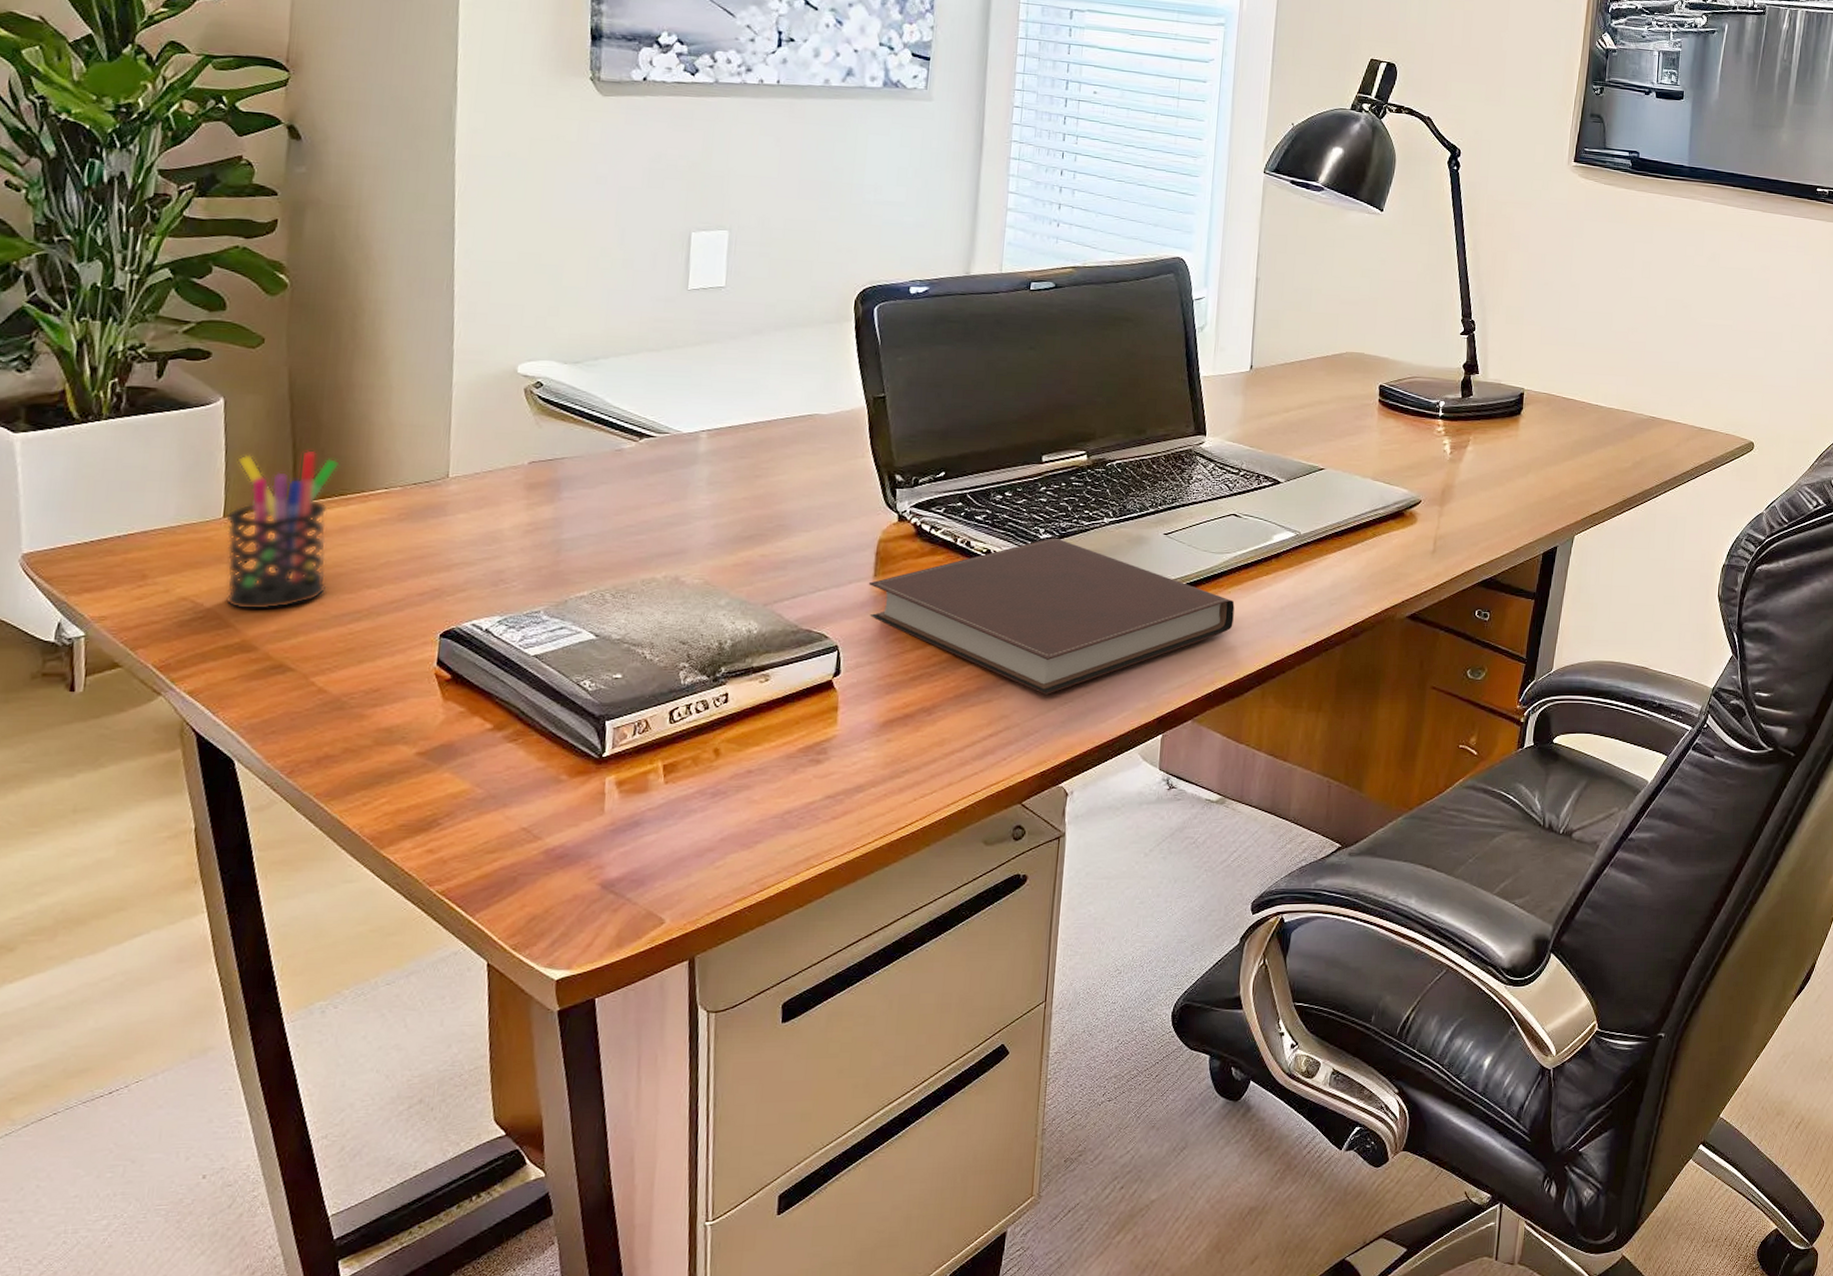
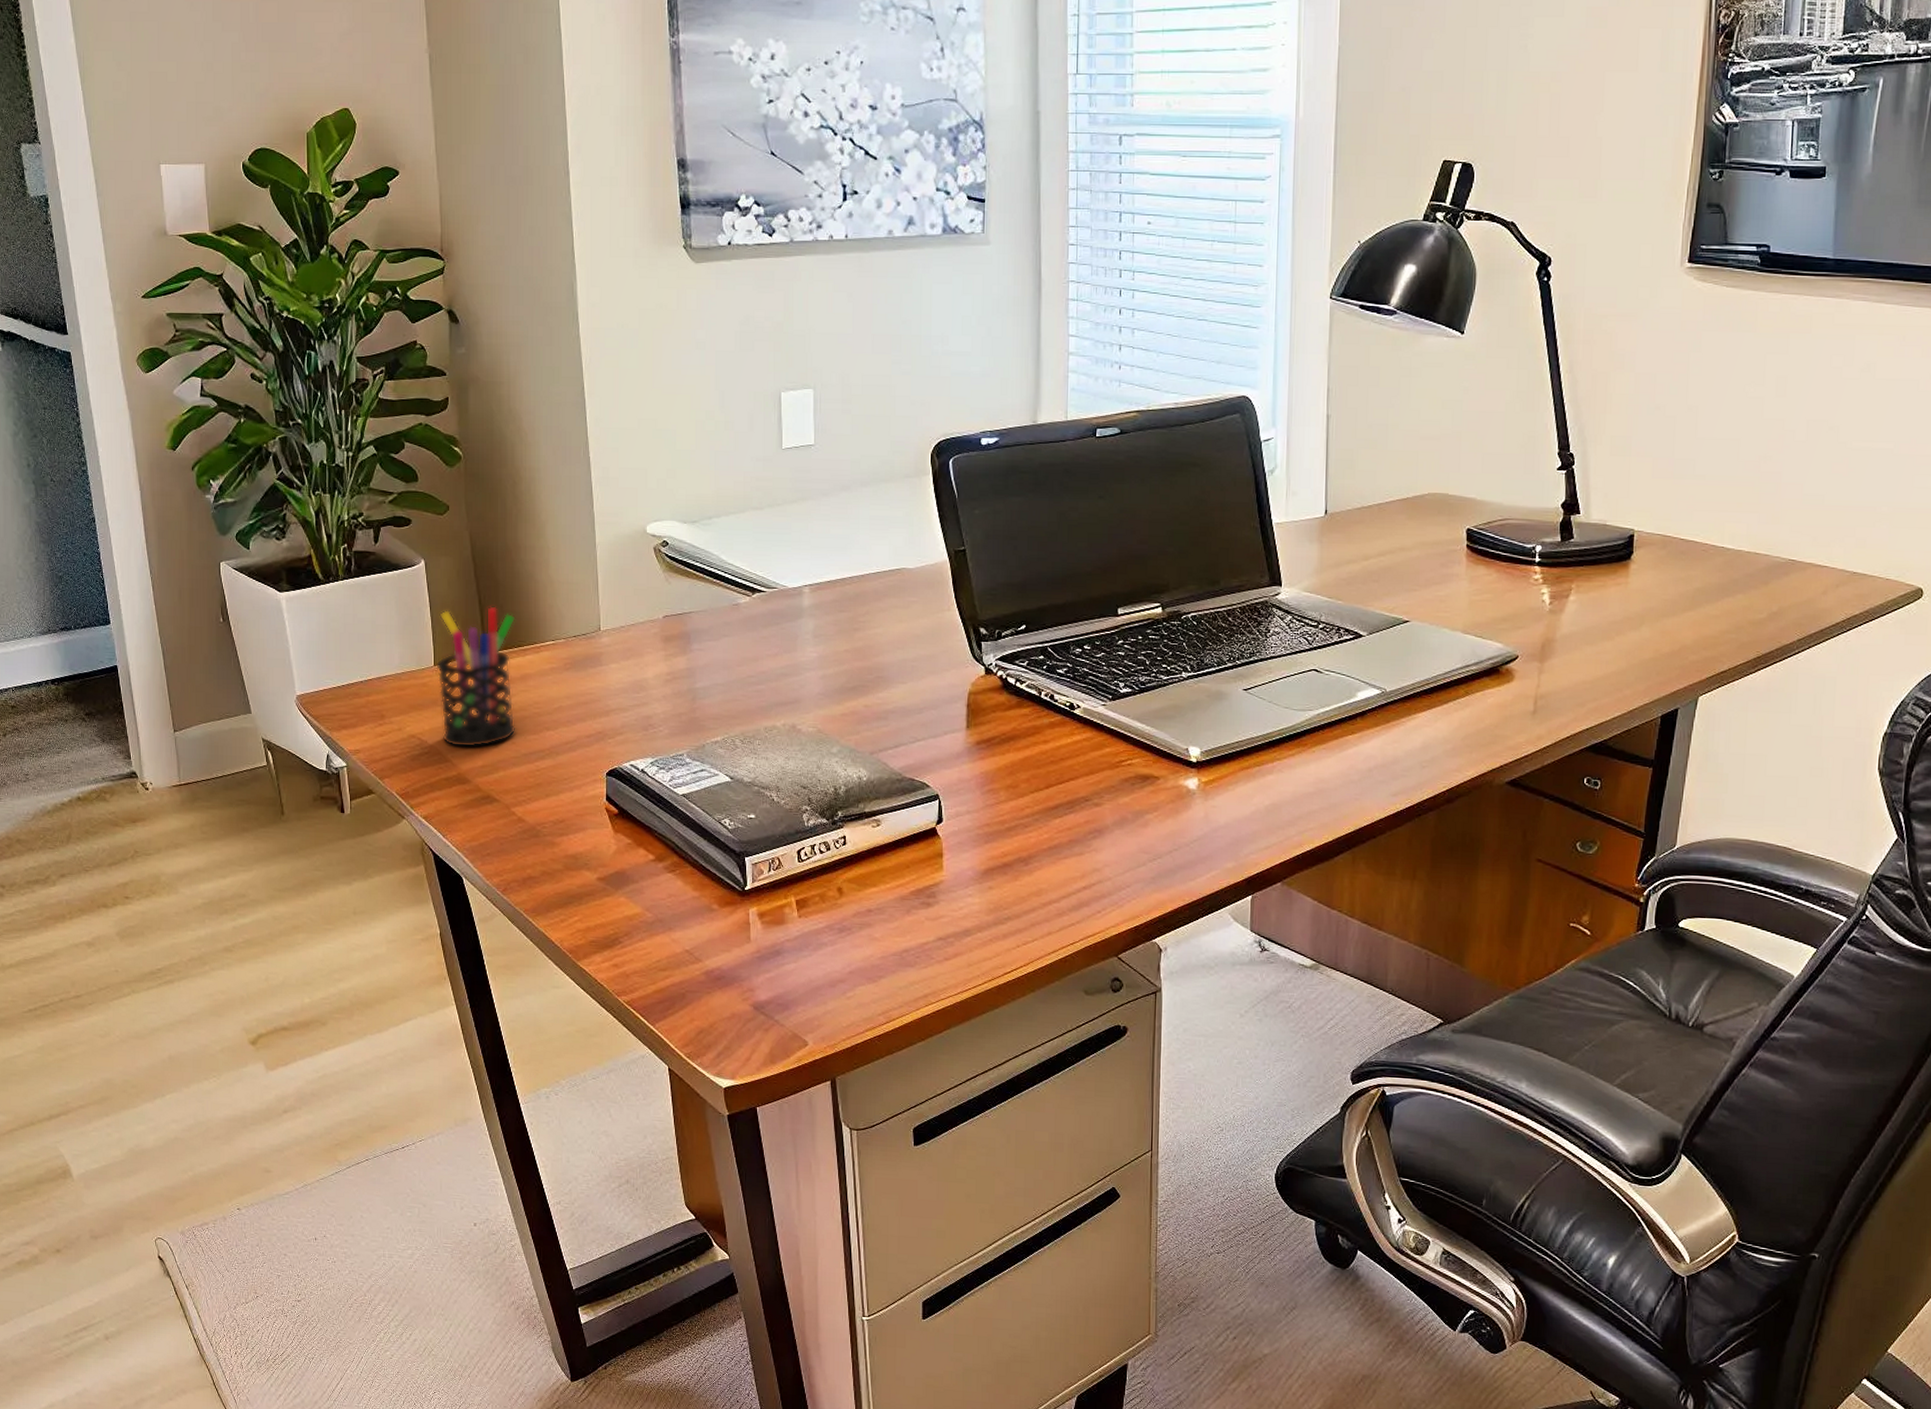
notebook: present [868,537,1235,695] -> none [962,692,1320,850]

